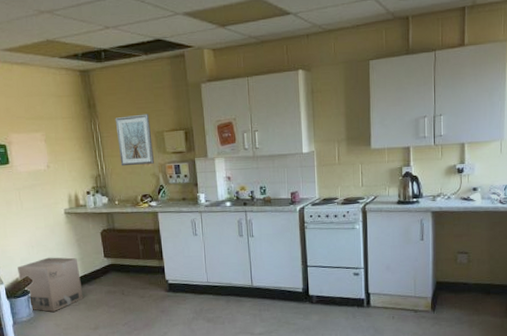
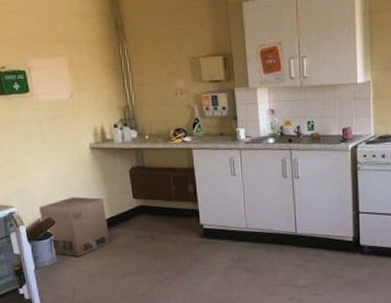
picture frame: present [115,114,155,166] -> none [145,36,190,97]

